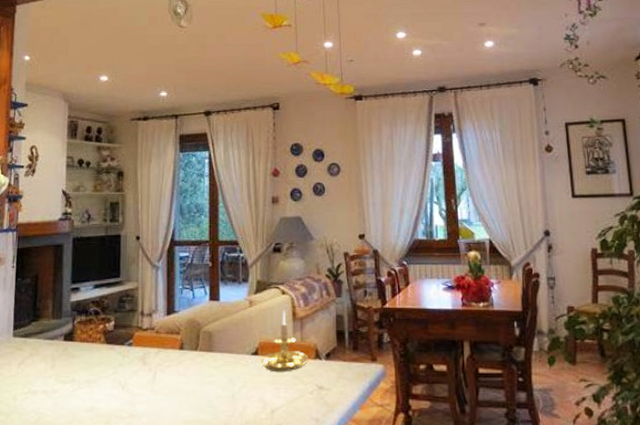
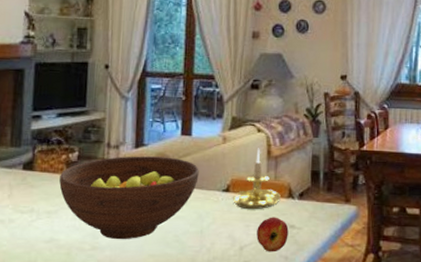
fruit bowl: none [98,323,228,407] -> present [59,156,199,240]
apple: none [287,378,318,415] -> present [256,217,289,252]

